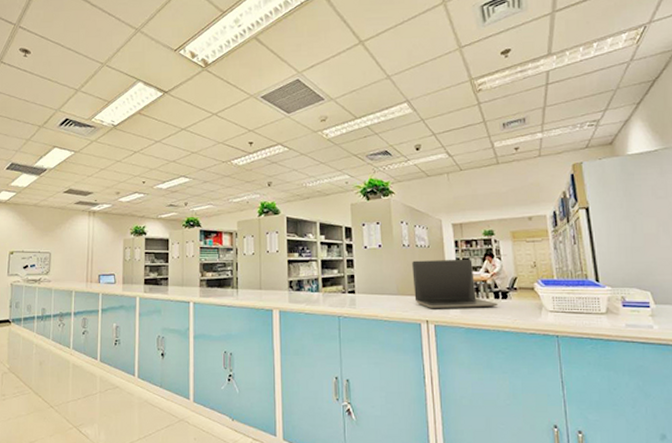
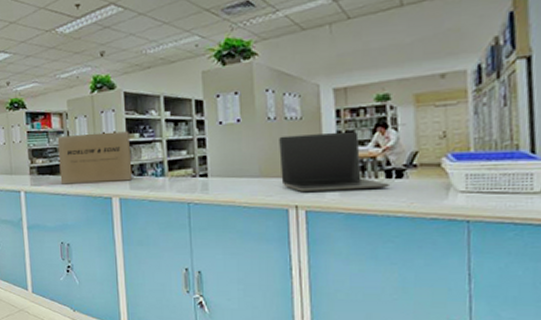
box: none [227,251,292,297] -> present [57,131,133,184]

